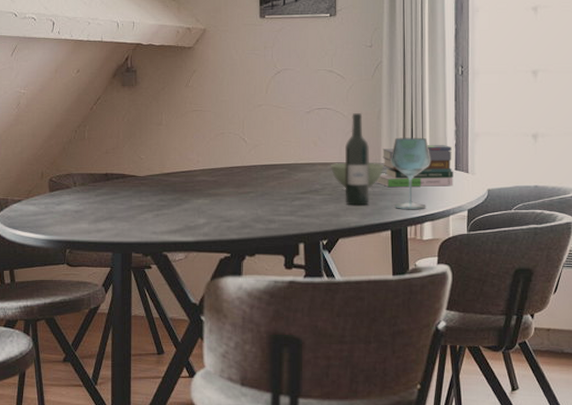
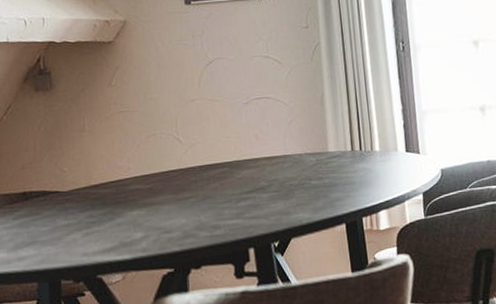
bowl: present [330,163,384,188] -> none [274,152,332,182]
wine bottle: present [344,113,370,206] -> none [289,100,321,201]
books: present [376,145,453,187] -> none [325,126,406,177]
wine glass: present [391,137,431,209] -> none [338,120,381,199]

